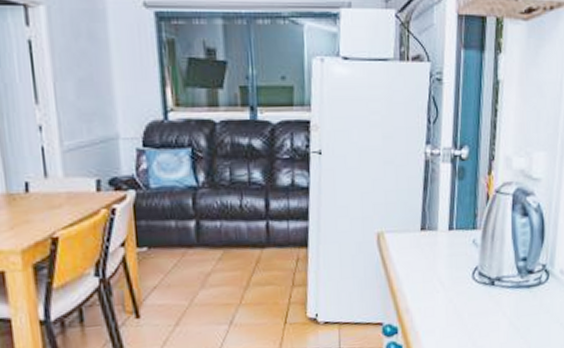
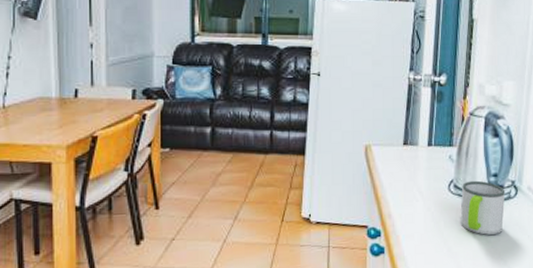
mug: none [486,266,536,326] -> present [460,180,505,235]

